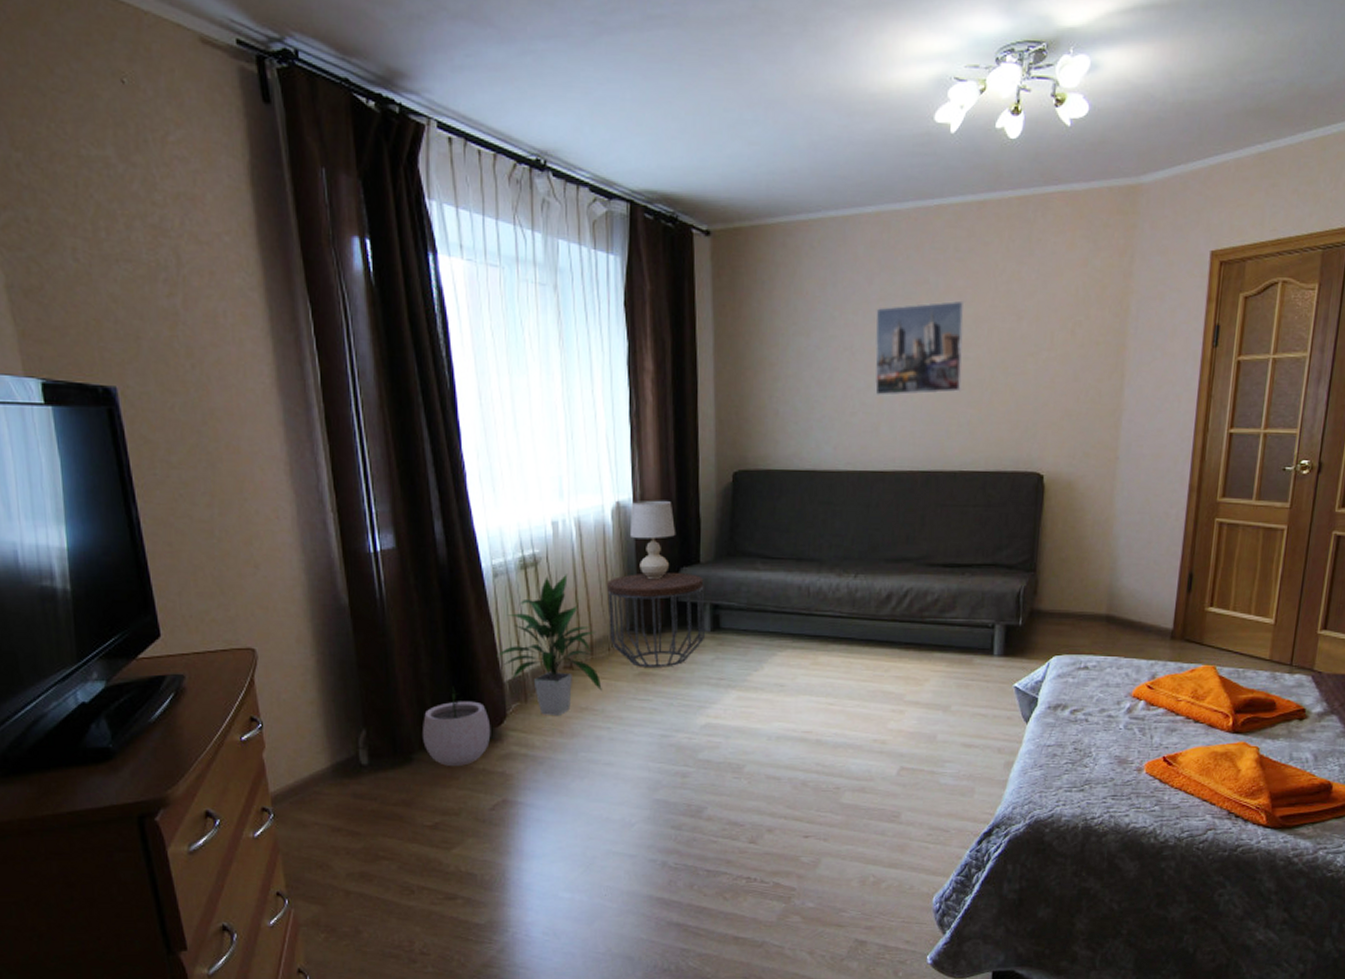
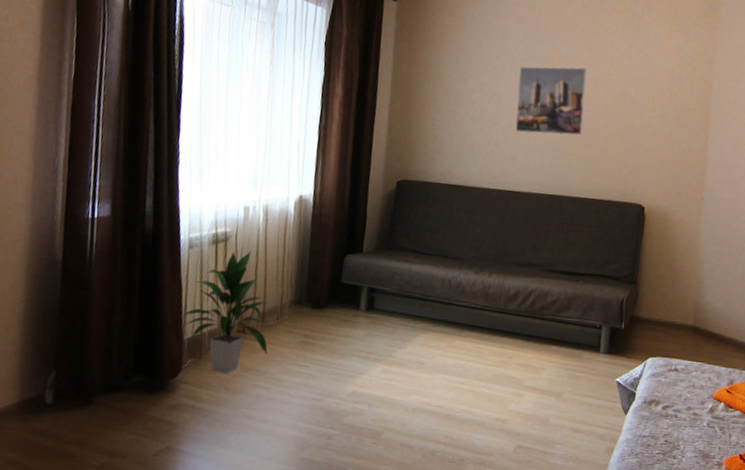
plant pot: present [423,686,491,767] -> none [104,339,167,413]
side table: present [606,573,705,668] -> none [280,256,364,339]
table lamp: present [629,500,676,579] -> none [307,197,346,262]

